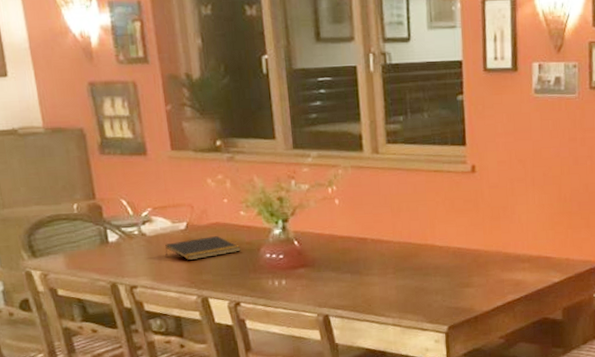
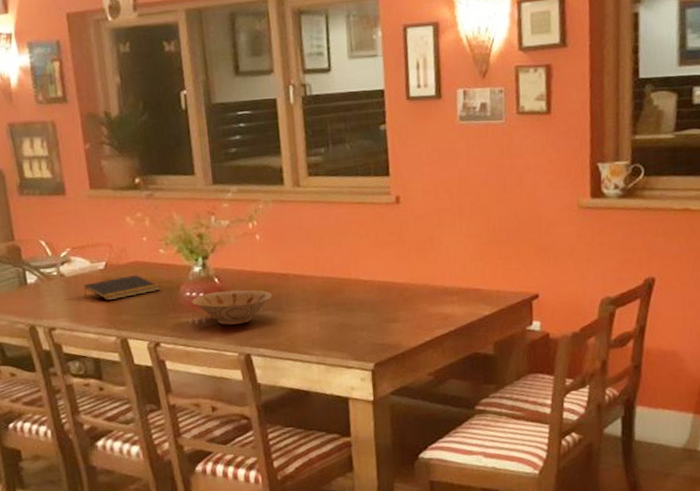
bowl: none [271,252,353,287] -> present [191,289,274,325]

